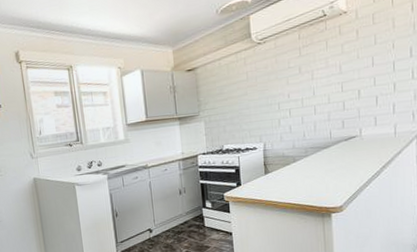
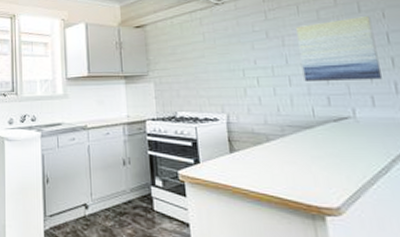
wall art: none [324,47,384,109] -> present [296,16,382,81]

